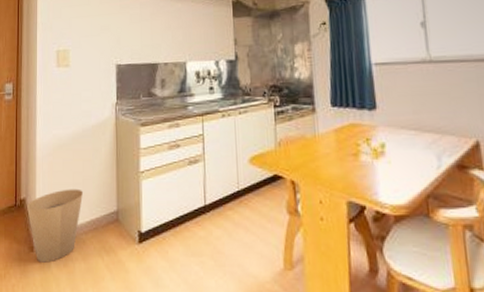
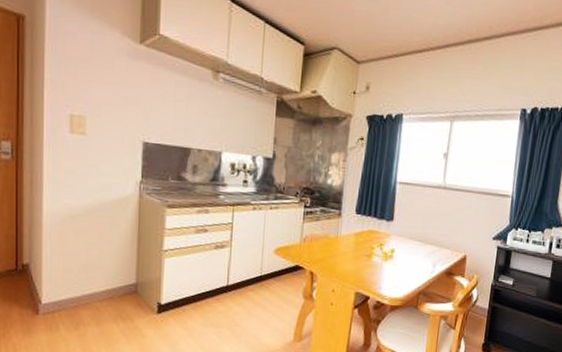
trash can: present [27,188,83,263] -> none [31,258,98,326]

